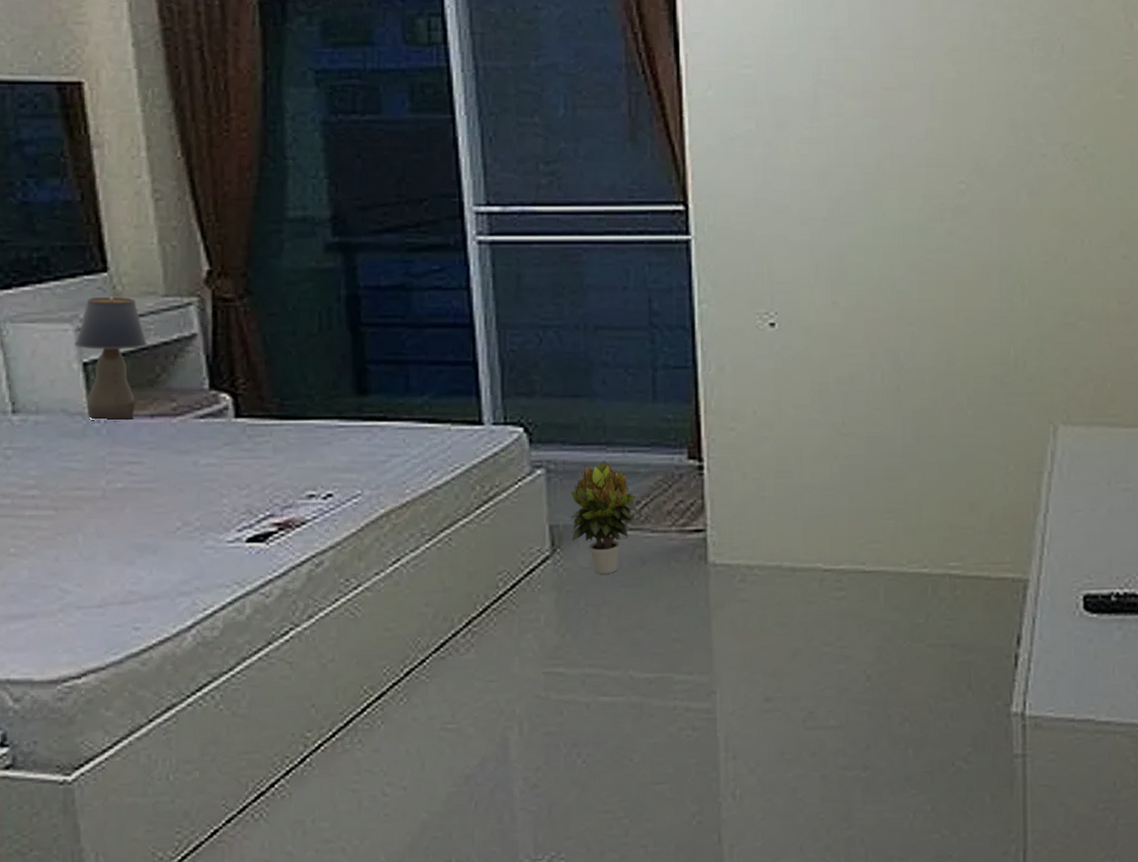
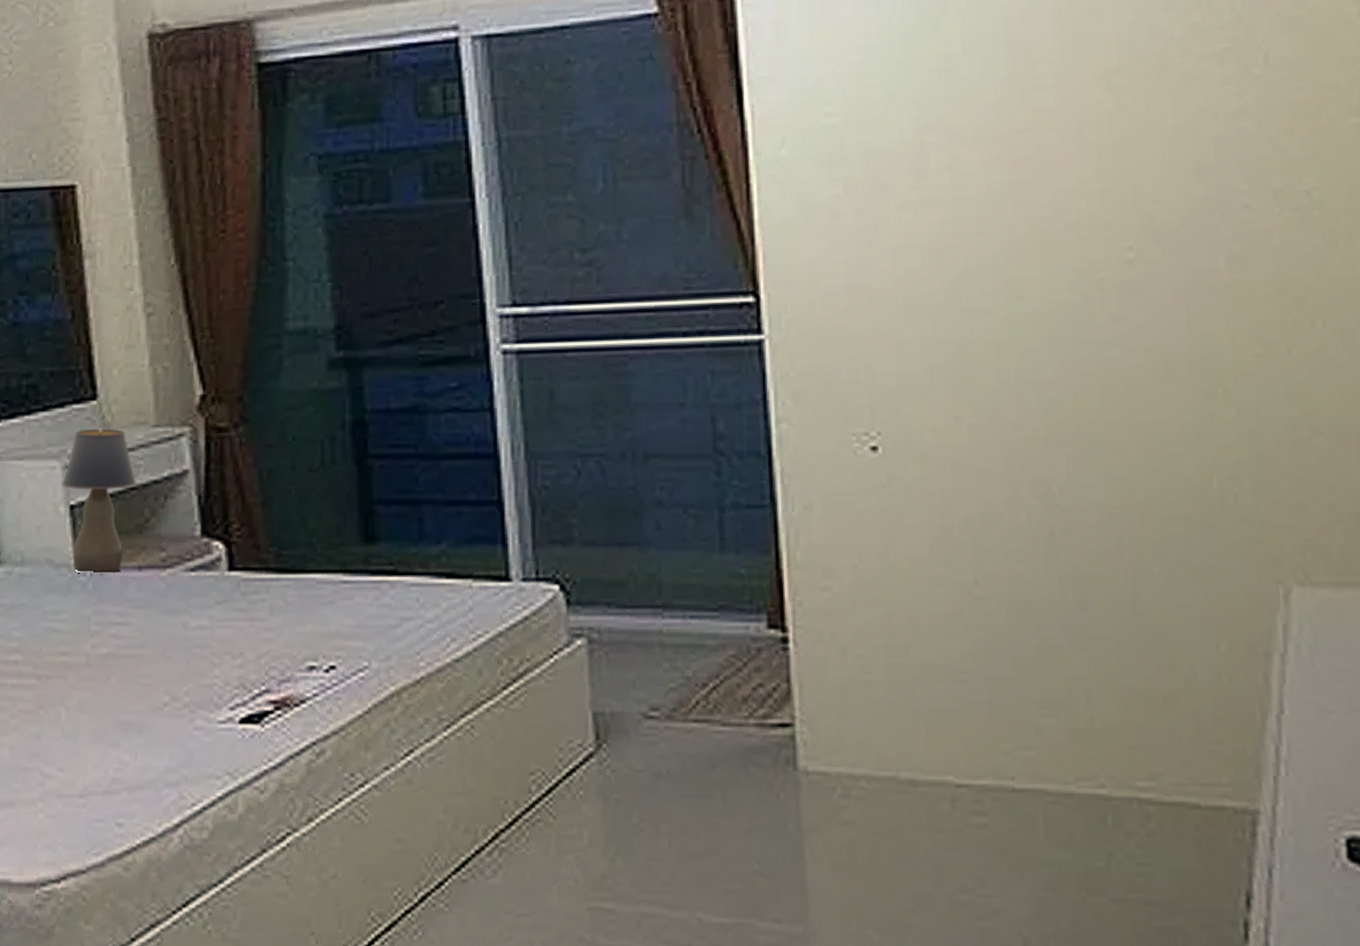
potted plant: present [568,461,642,574] -> none [616,630,710,779]

